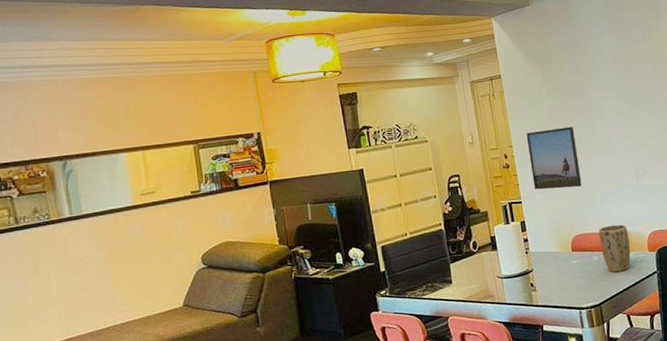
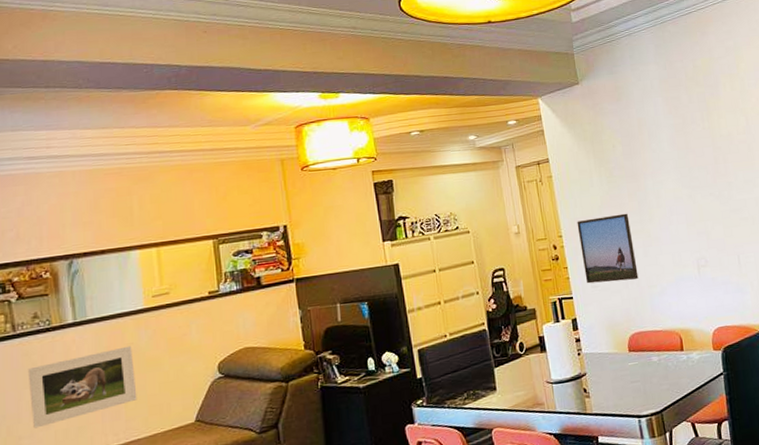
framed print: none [31,238,131,310] -> present [27,346,137,429]
plant pot: present [598,224,631,273] -> none [657,320,694,375]

